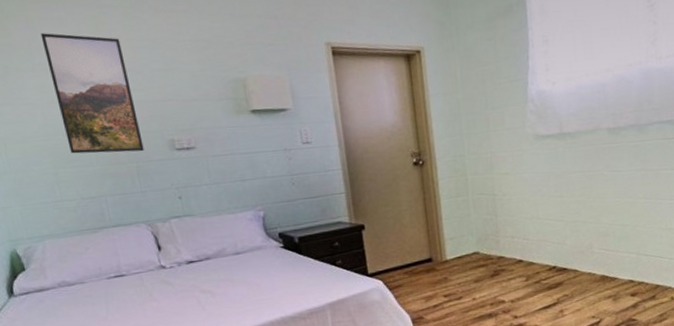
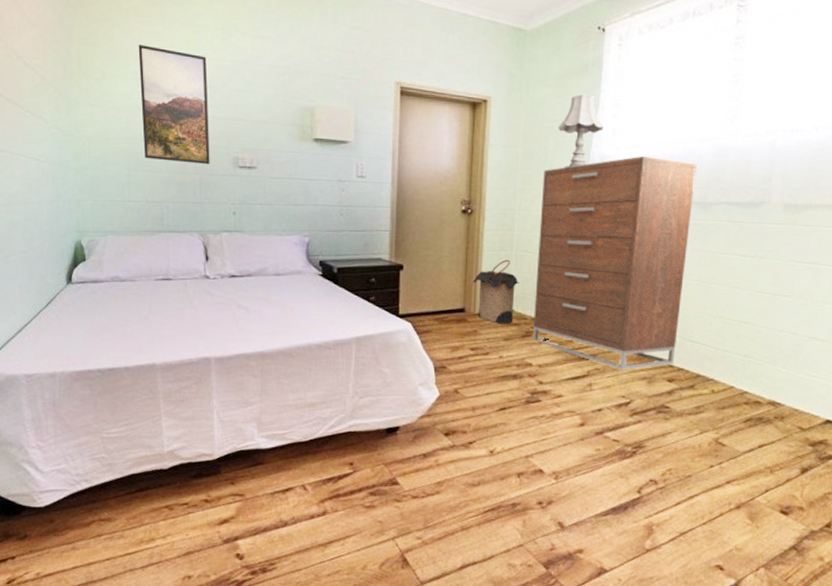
laundry hamper: none [435,204,480,268] -> present [473,259,519,324]
dresser: none [486,87,634,293] -> present [533,155,697,371]
table lamp: none [494,34,537,109] -> present [559,94,604,168]

